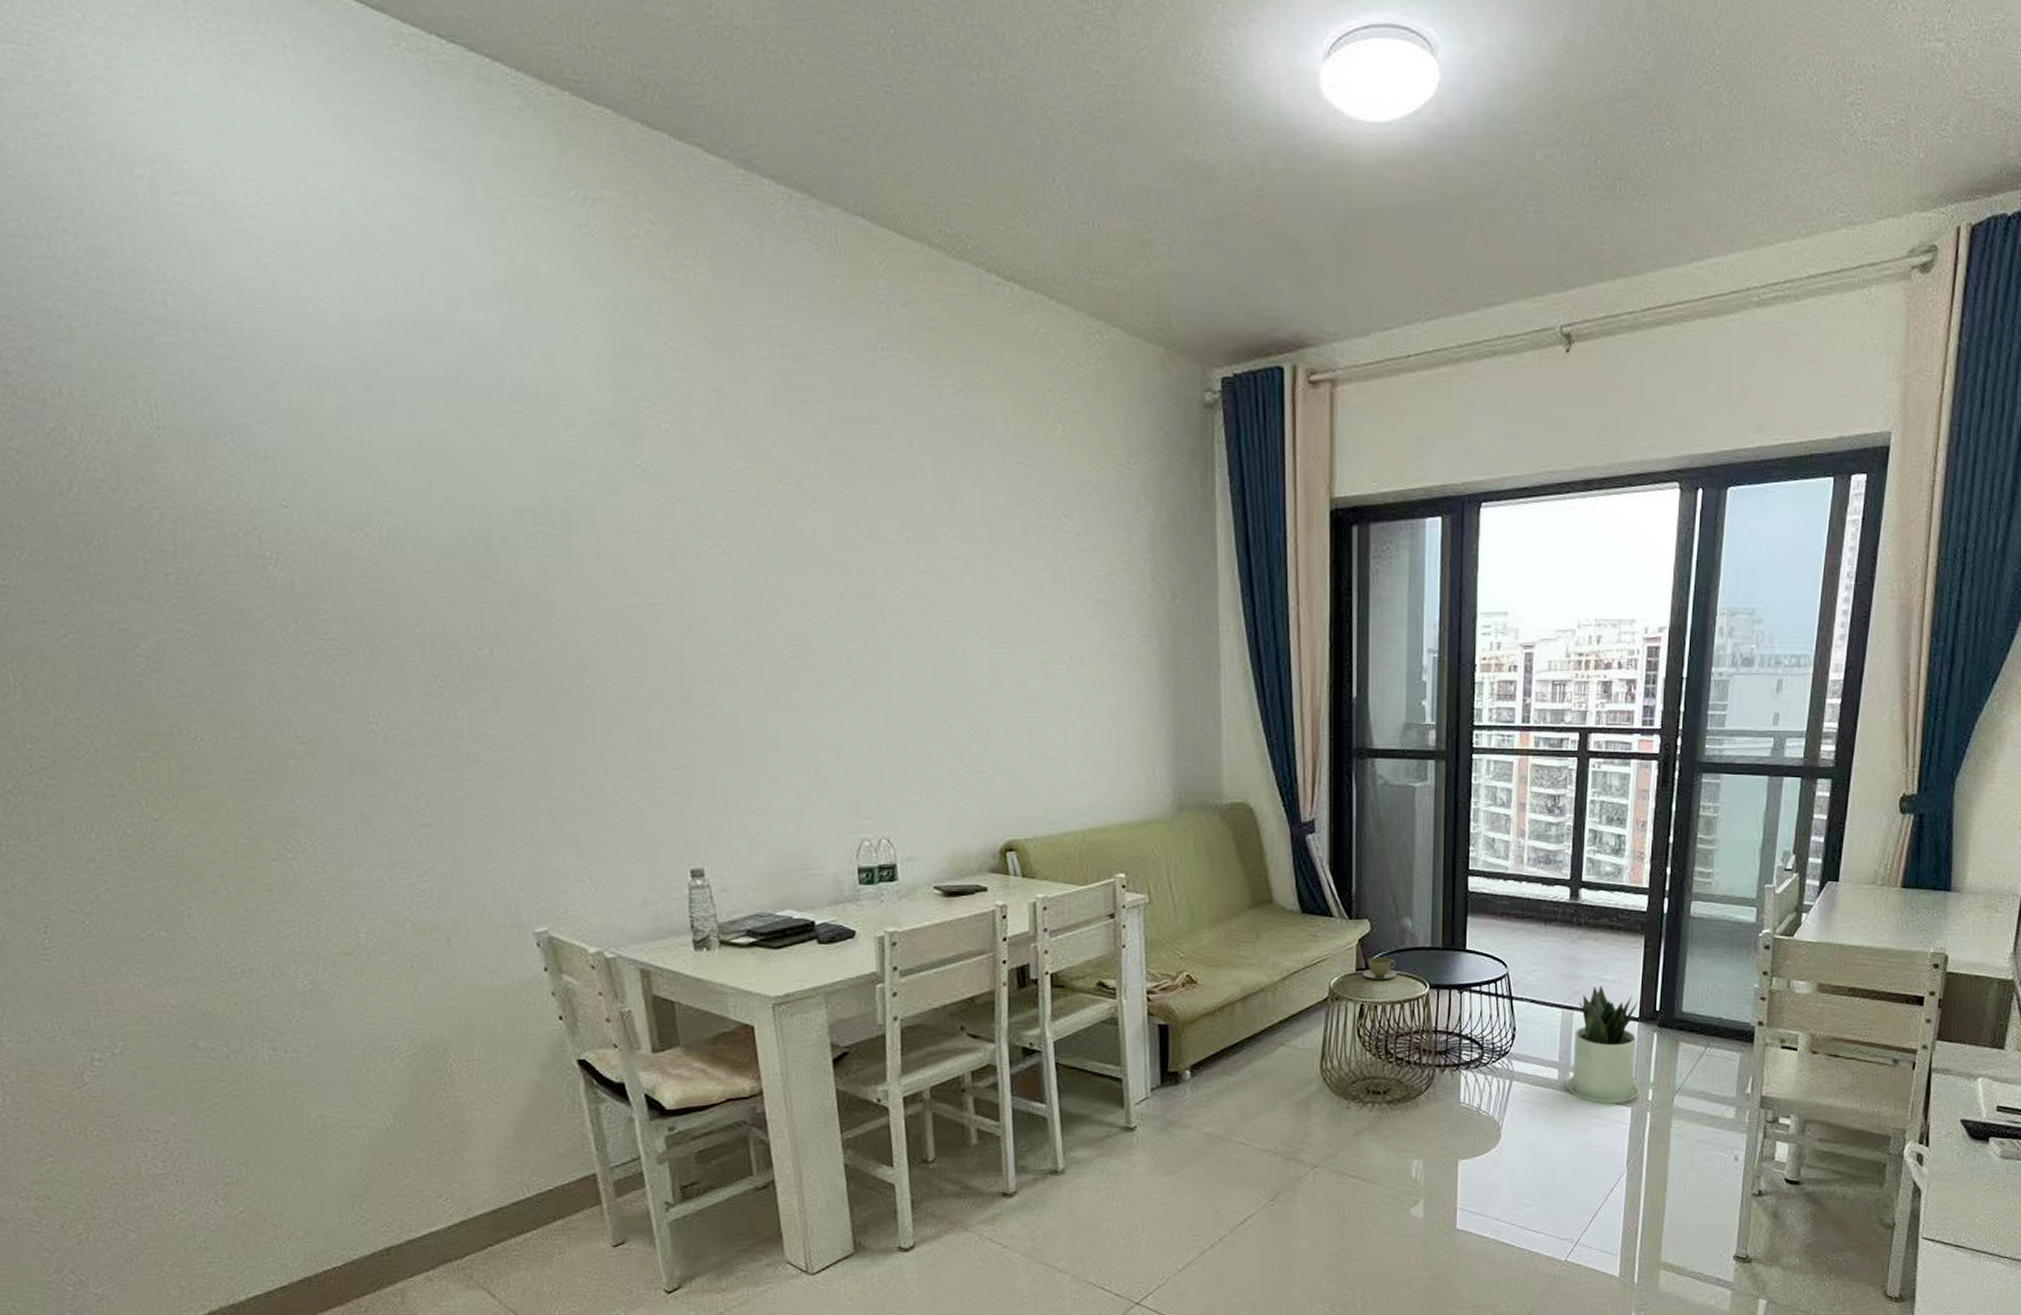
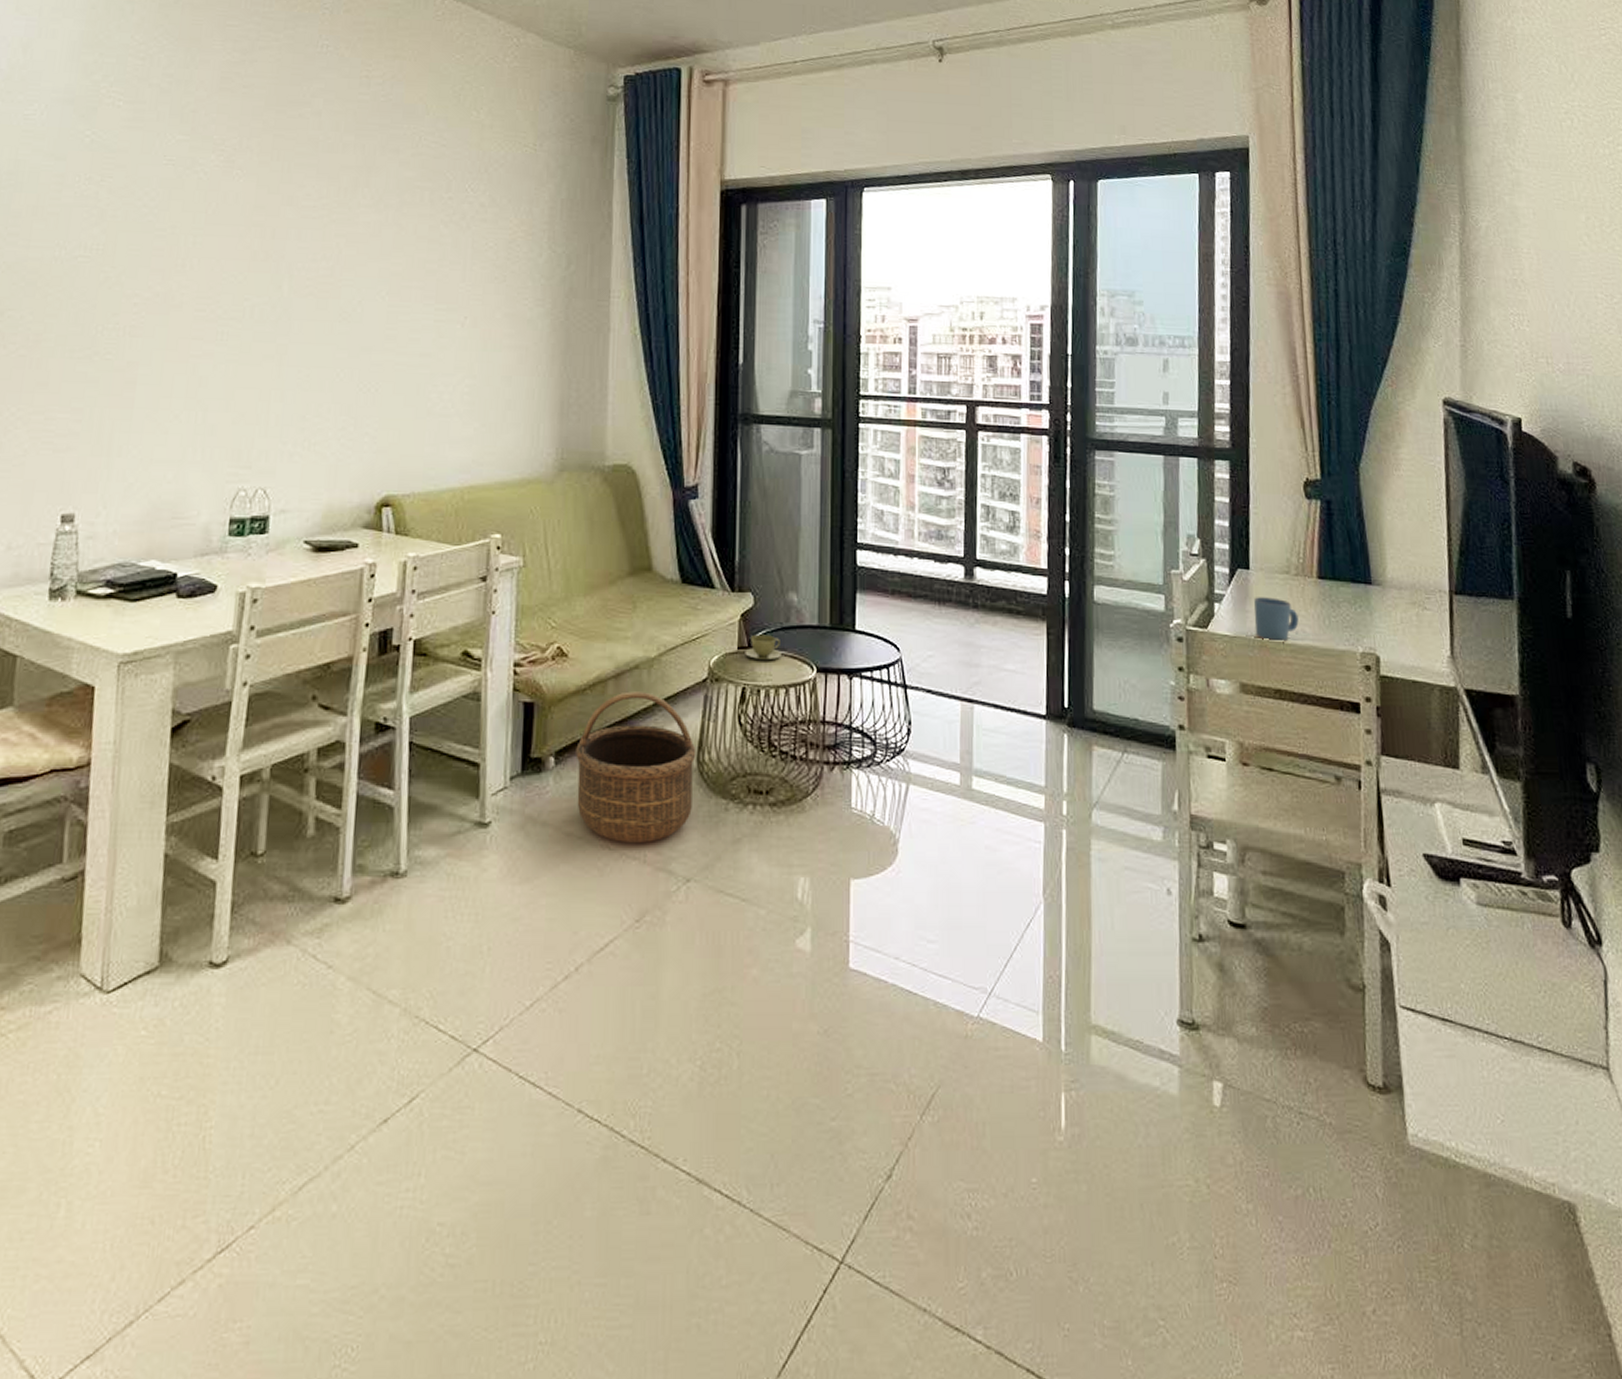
basket: none [1209,1011,1320,1139] -> present [576,691,696,844]
planter: present [1566,985,1641,1104] -> none [969,676,1053,817]
mug: none [1837,906,1879,947] -> present [1253,597,1299,643]

